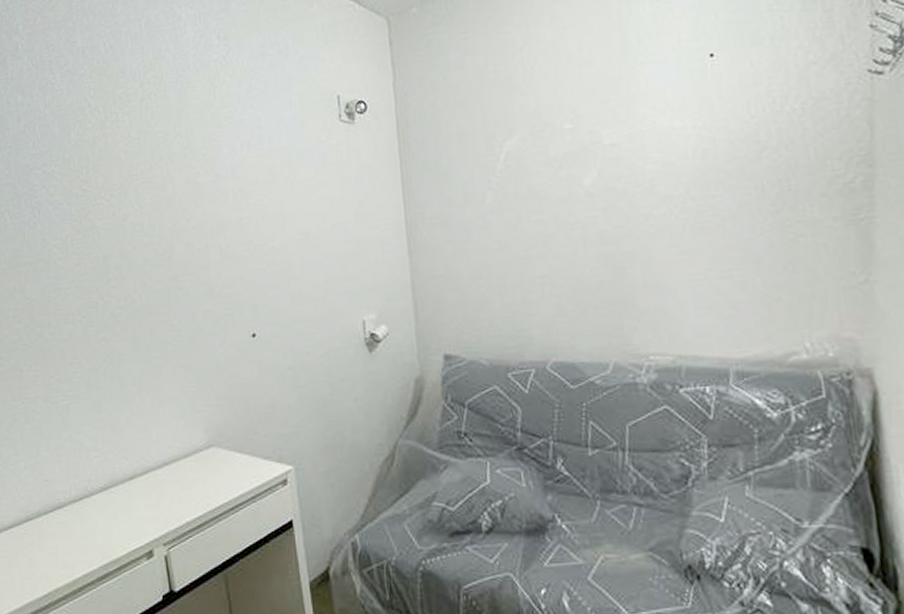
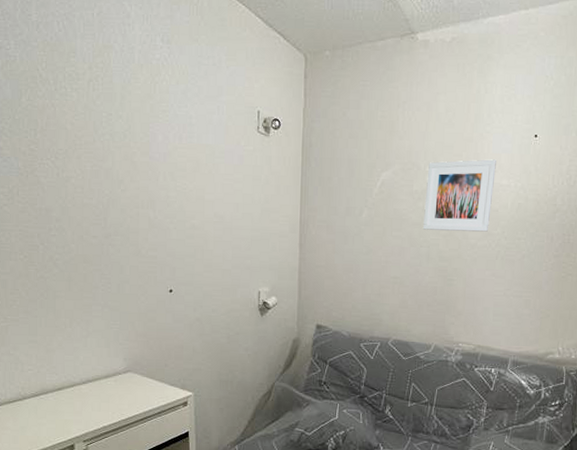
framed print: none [565,96,666,207] -> present [422,159,496,232]

